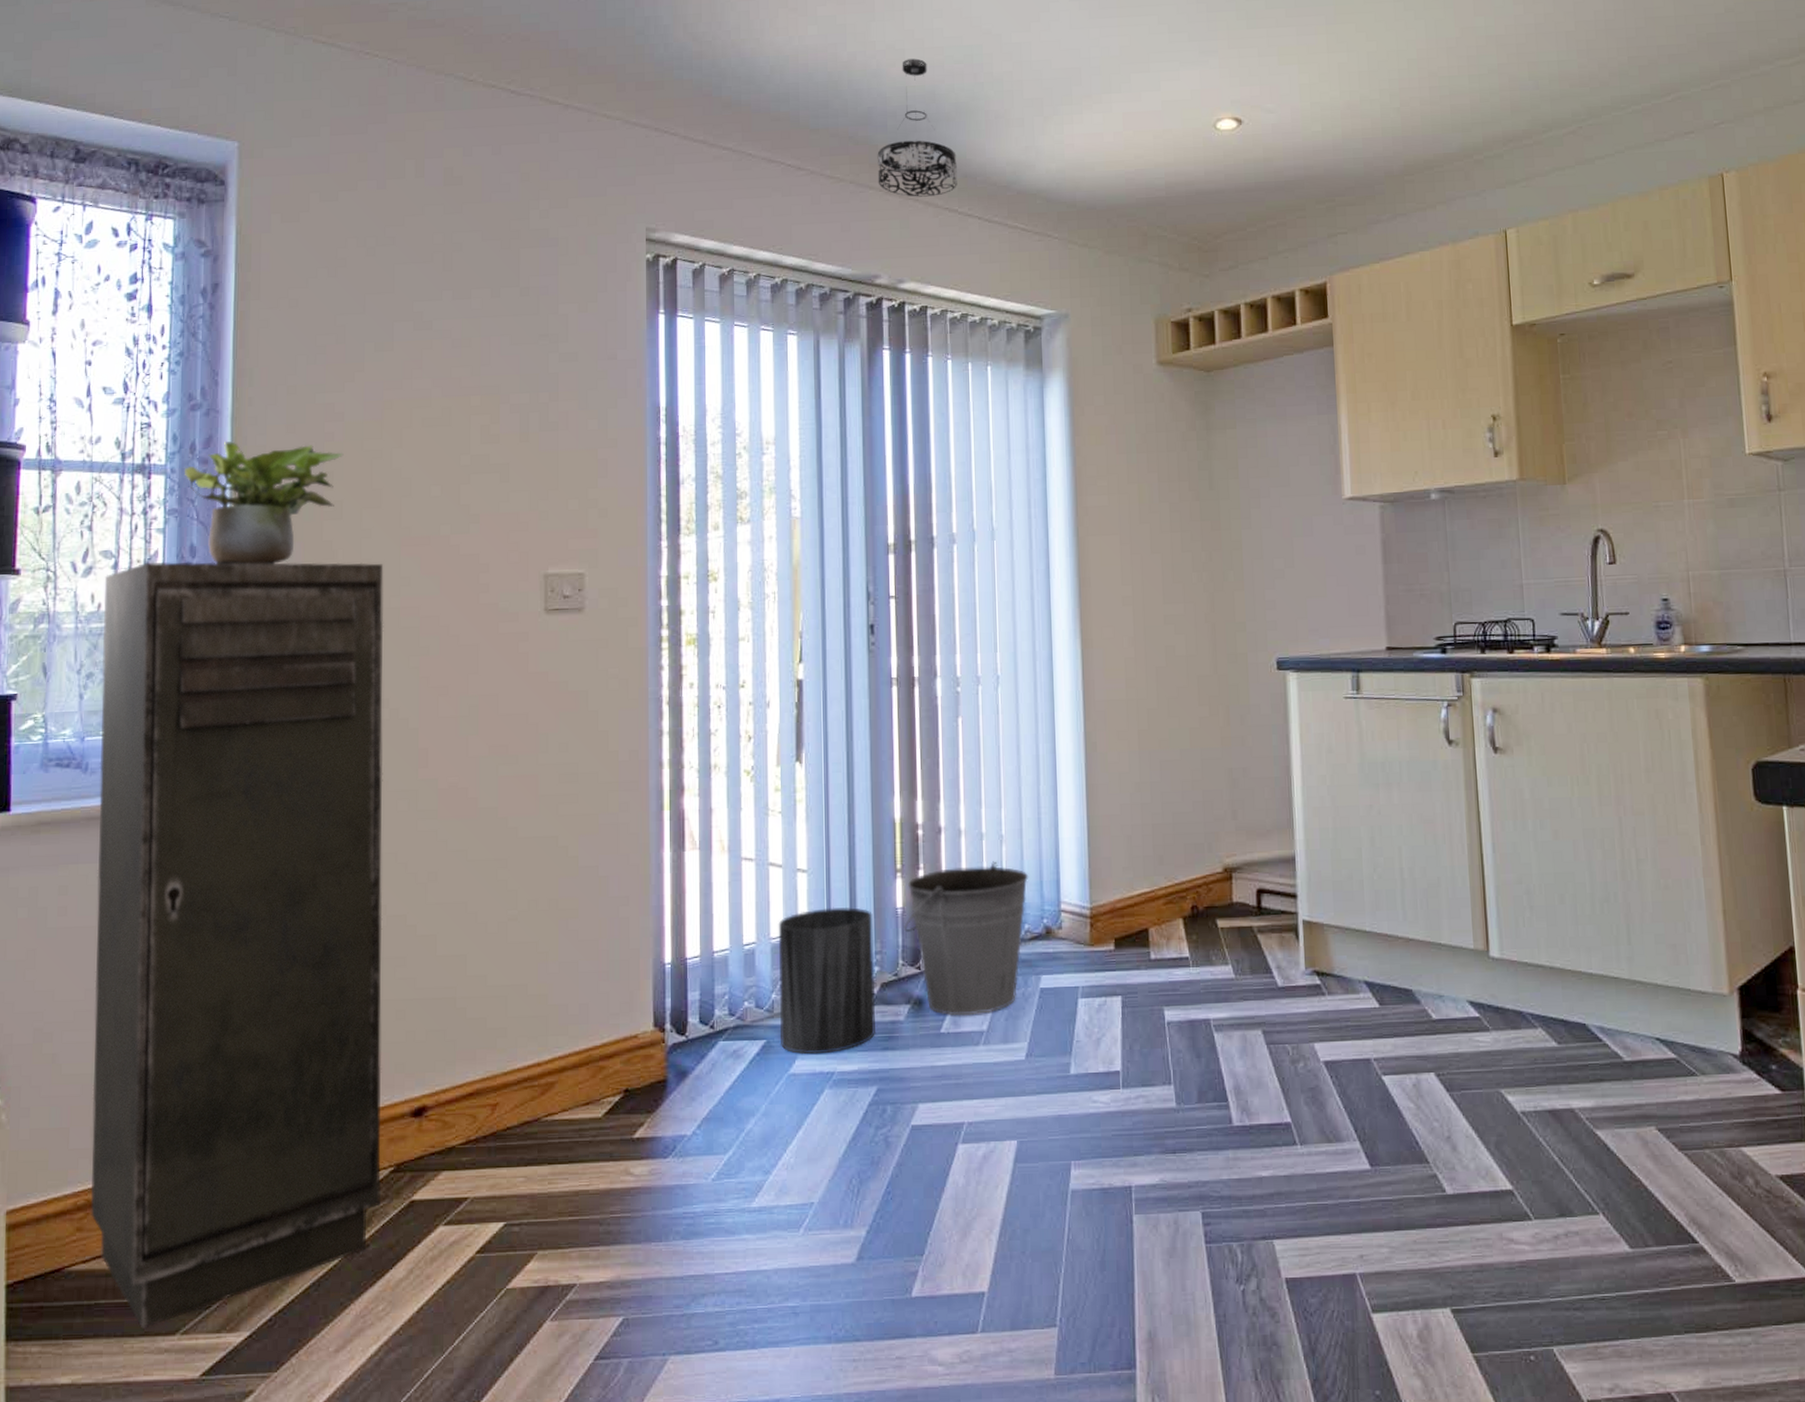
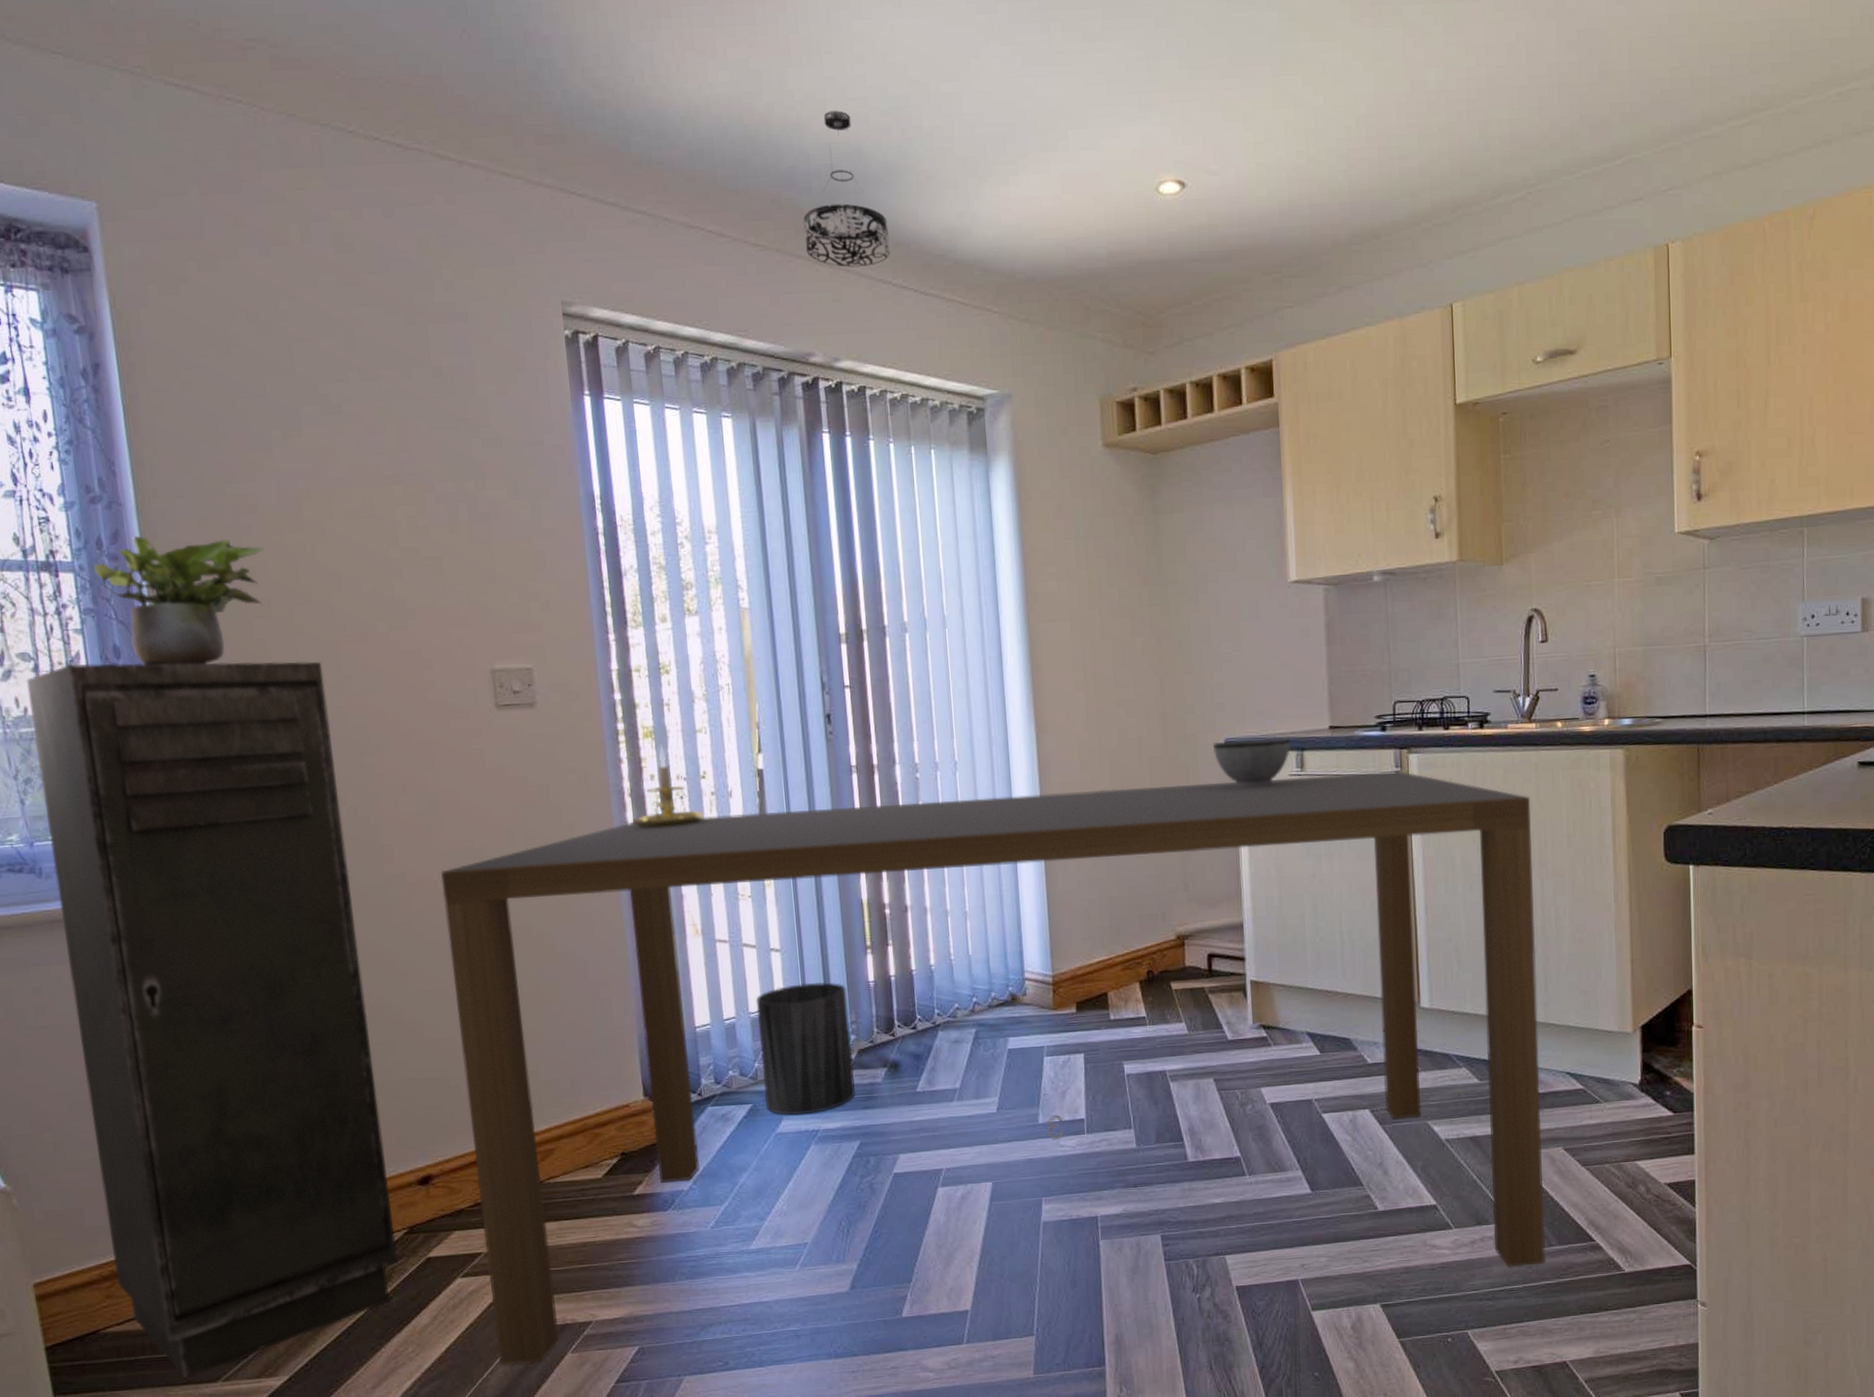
dining table: none [472,696,1641,1332] -> present [441,771,1546,1365]
candle holder: none [668,652,741,738] -> present [632,744,705,828]
bucket: present [904,861,1029,1016] -> none [877,936,994,1077]
bowl: none [1265,658,1345,710] -> present [1213,737,1290,788]

